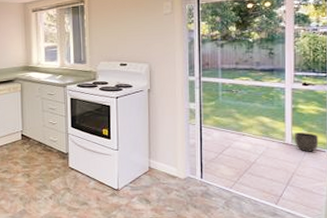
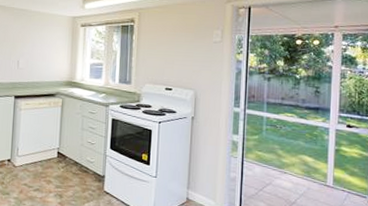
planter: present [295,132,319,152] -> none [336,175,361,197]

